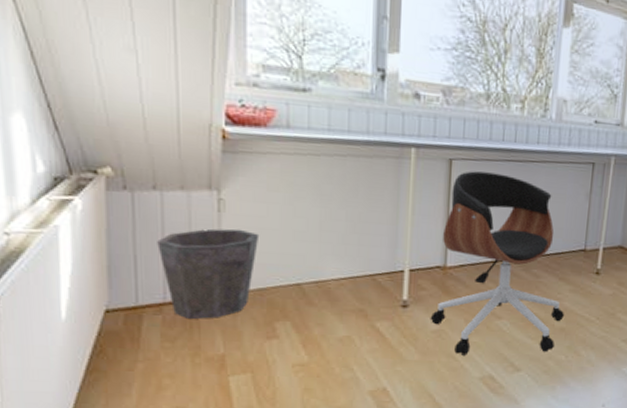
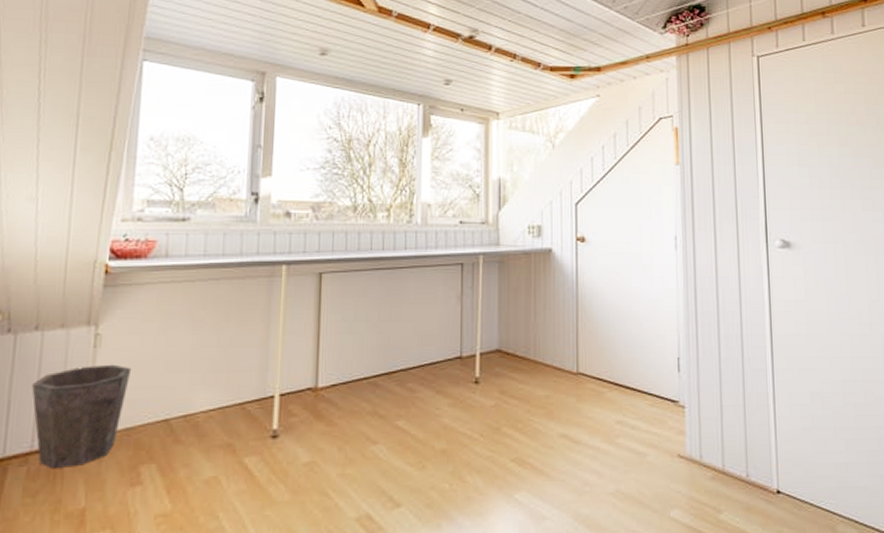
office chair: present [430,171,565,356] -> none [301,283,446,491]

